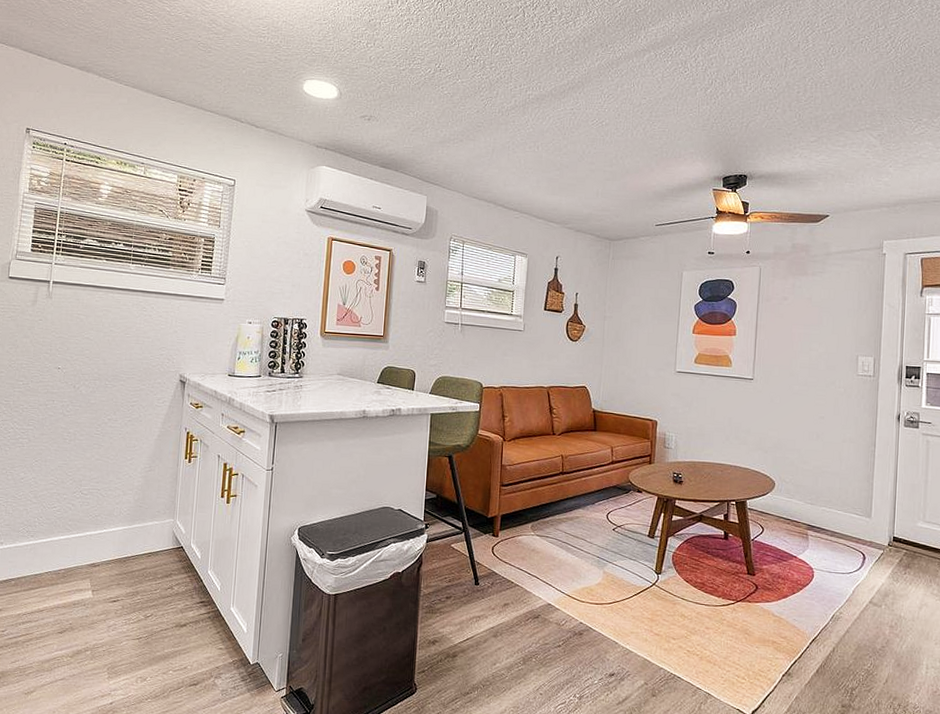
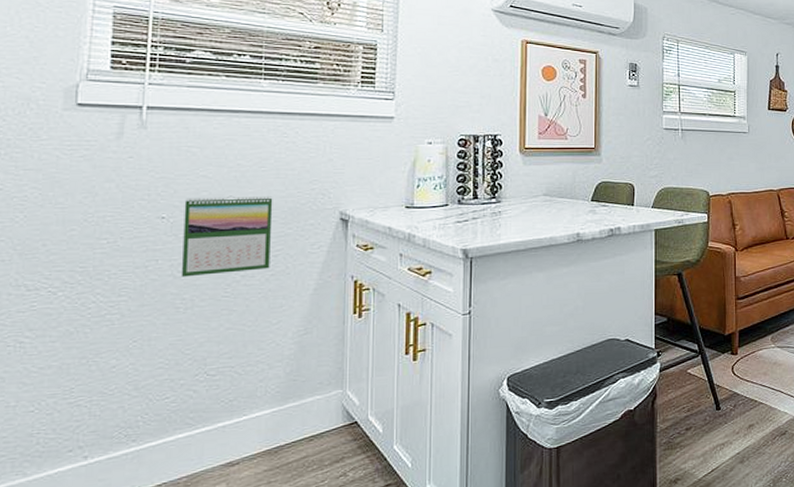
calendar: none [68,354,133,416] -> present [181,195,273,278]

